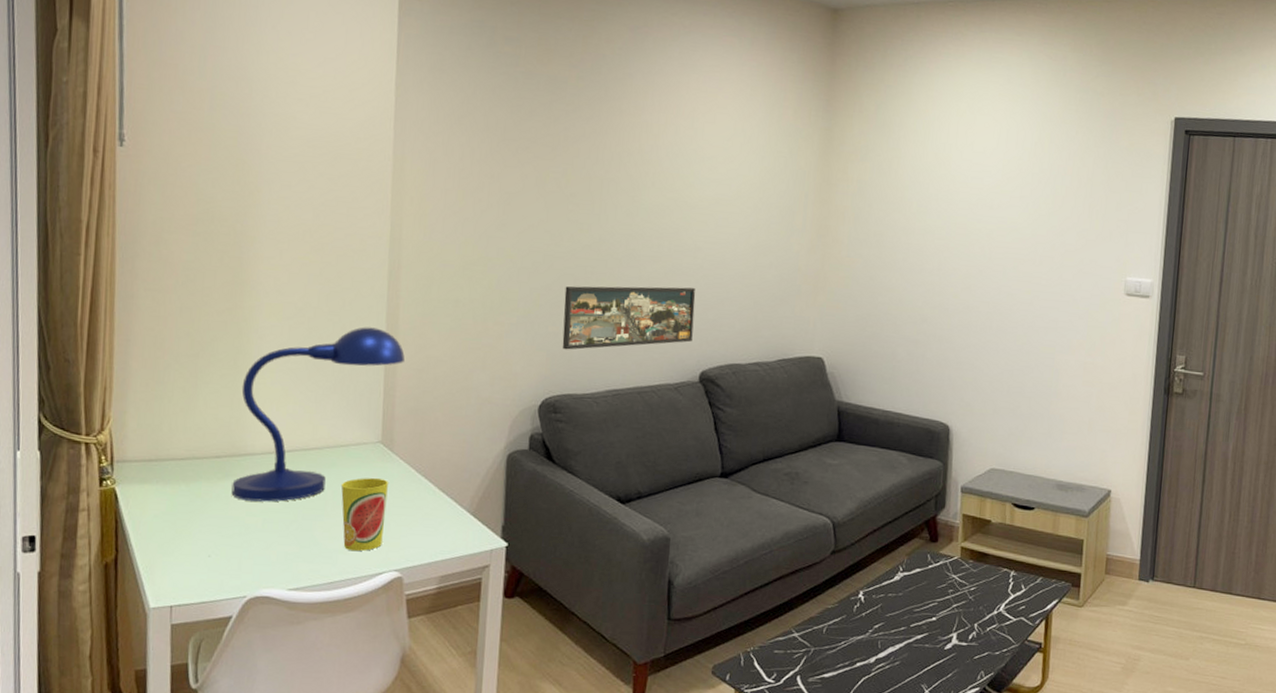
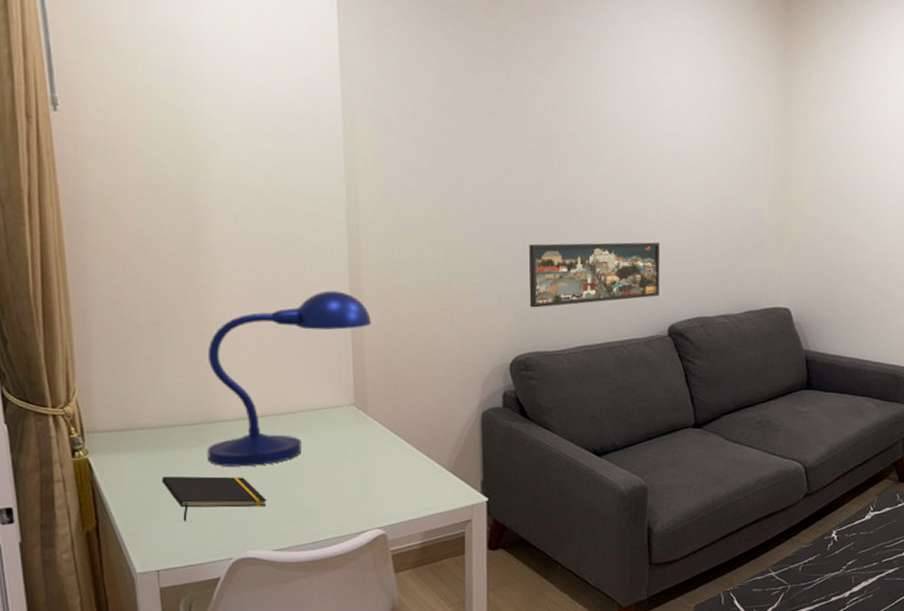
notepad: none [184,509,286,557] -> present [161,476,267,522]
cup: present [341,478,388,551] -> none [317,440,365,510]

